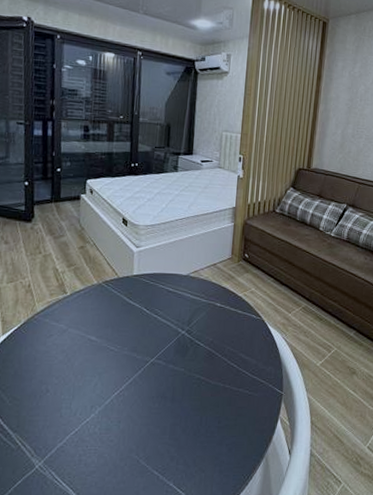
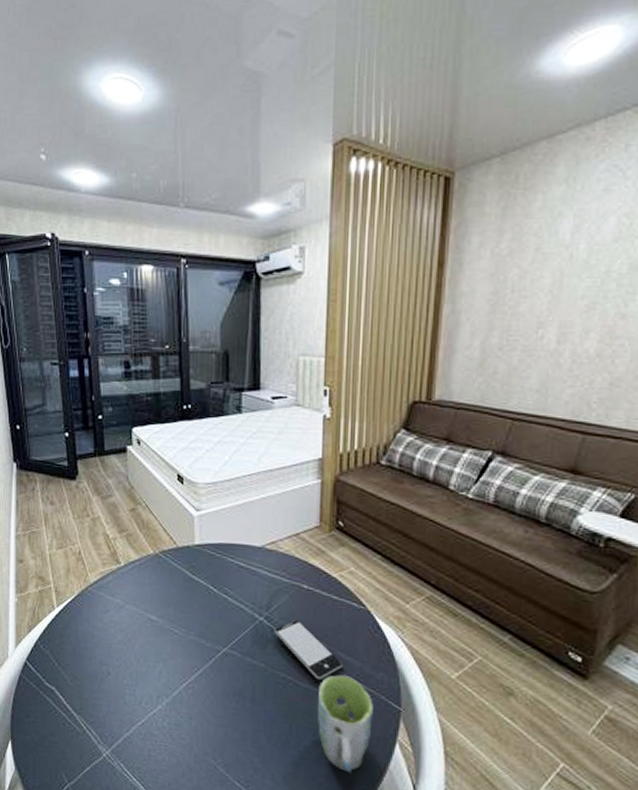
smartphone: none [192,331,243,378] -> present [274,620,342,681]
mug: none [222,372,264,449] -> present [317,675,373,774]

